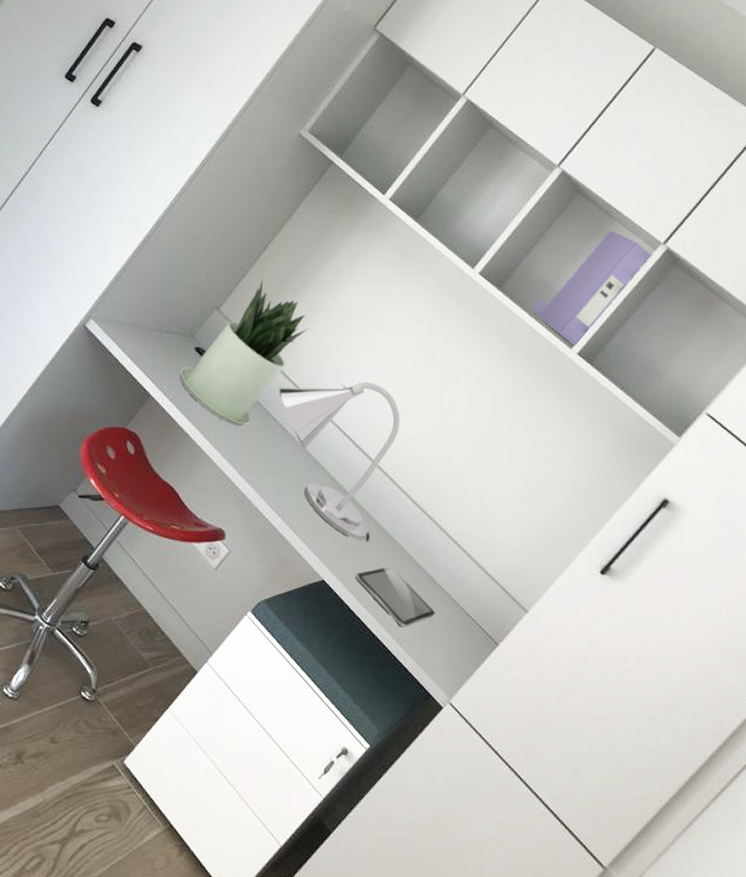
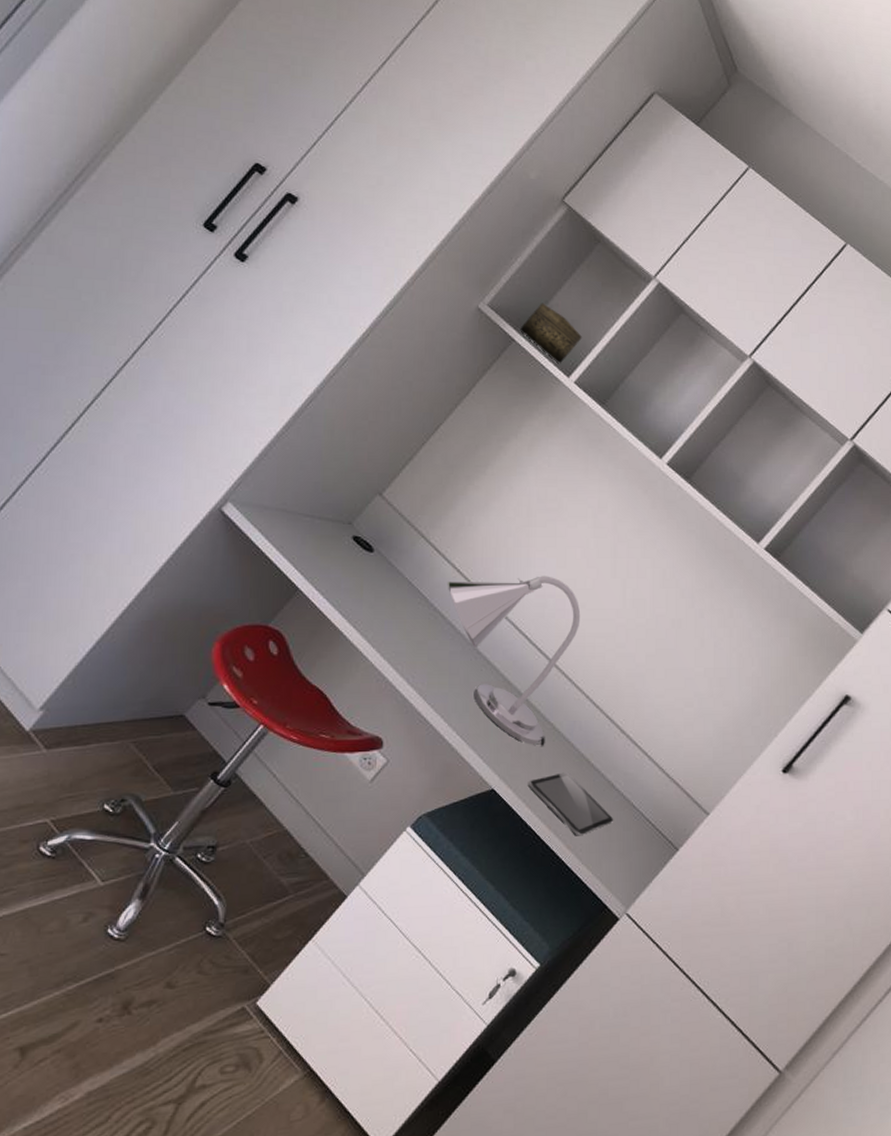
planter: present [180,280,310,426] -> none [334,464,484,623]
decorative box: none [338,126,396,183] -> present [520,302,582,364]
binder: present [531,228,652,347] -> none [719,422,840,542]

